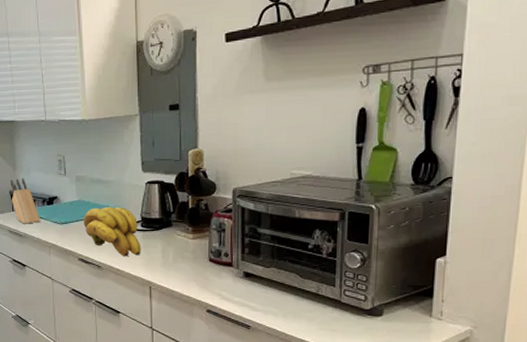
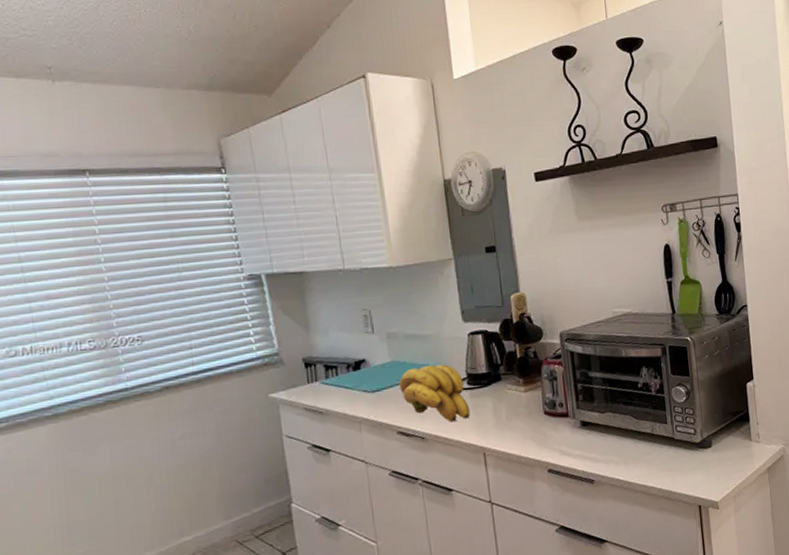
knife block: present [10,178,41,224] -> none [303,340,347,398]

